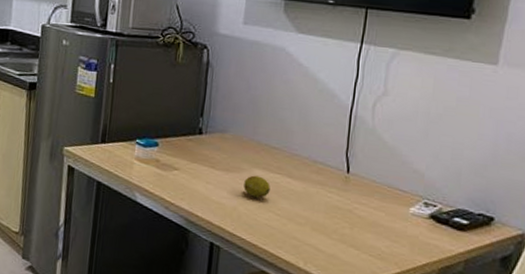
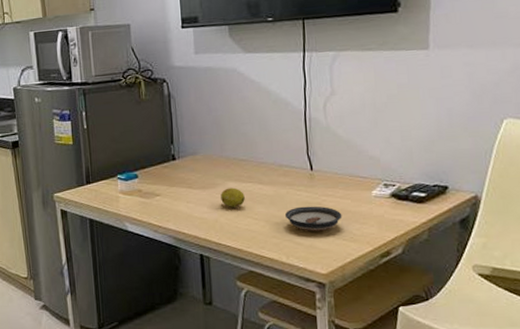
saucer: none [310,210,373,242] -> present [284,206,342,231]

